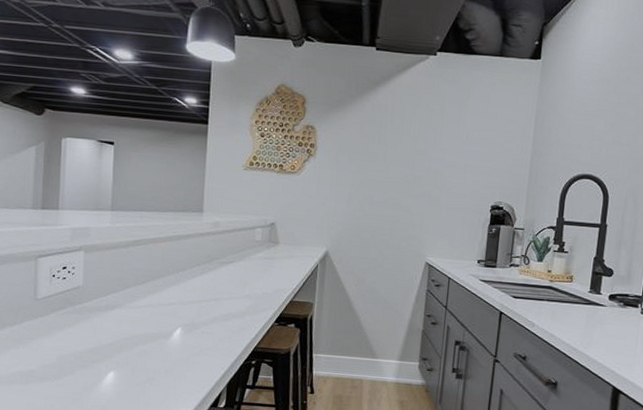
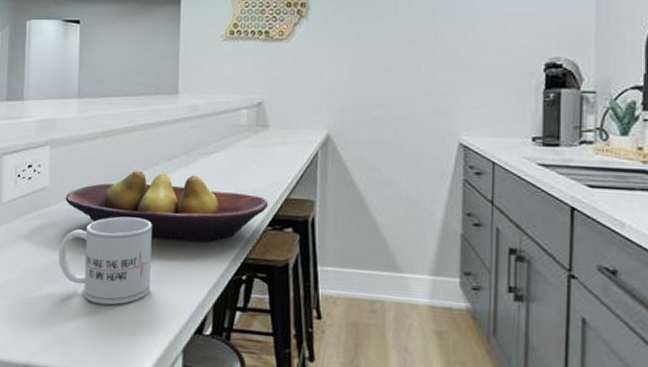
mug: none [91,313,177,385] -> present [59,216,152,305]
fruit bowl: none [98,274,277,335] -> present [65,170,269,243]

